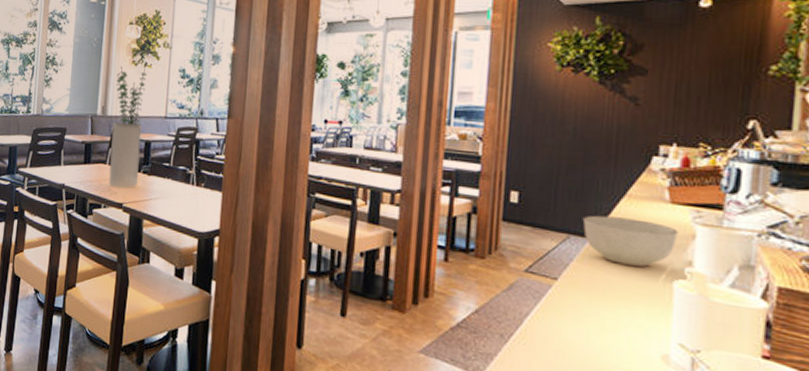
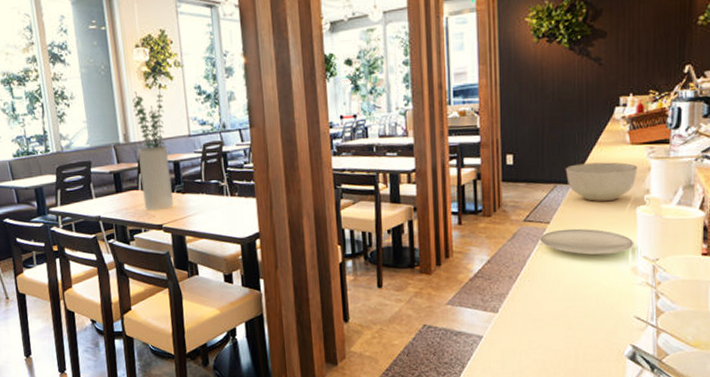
plate: none [543,289,668,334] -> present [540,228,634,255]

